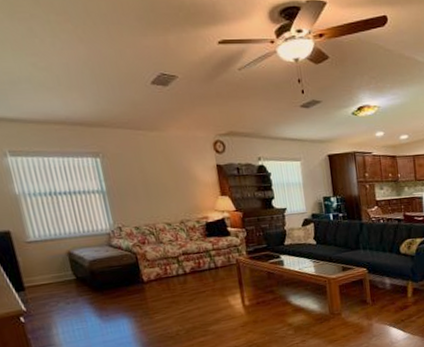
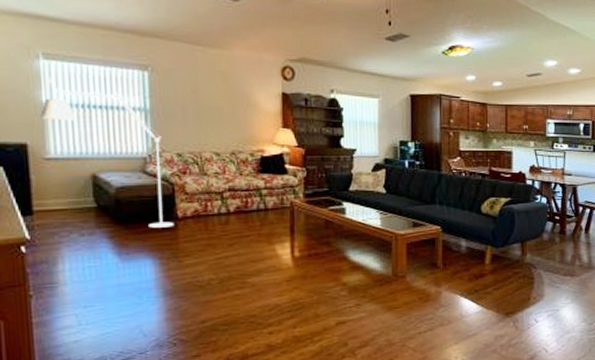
floor lamp: none [16,171,142,293] -> present [40,77,175,228]

